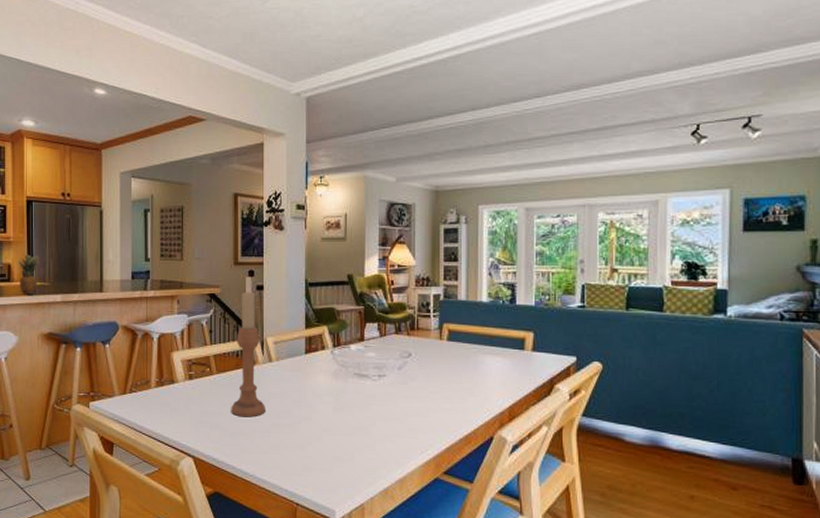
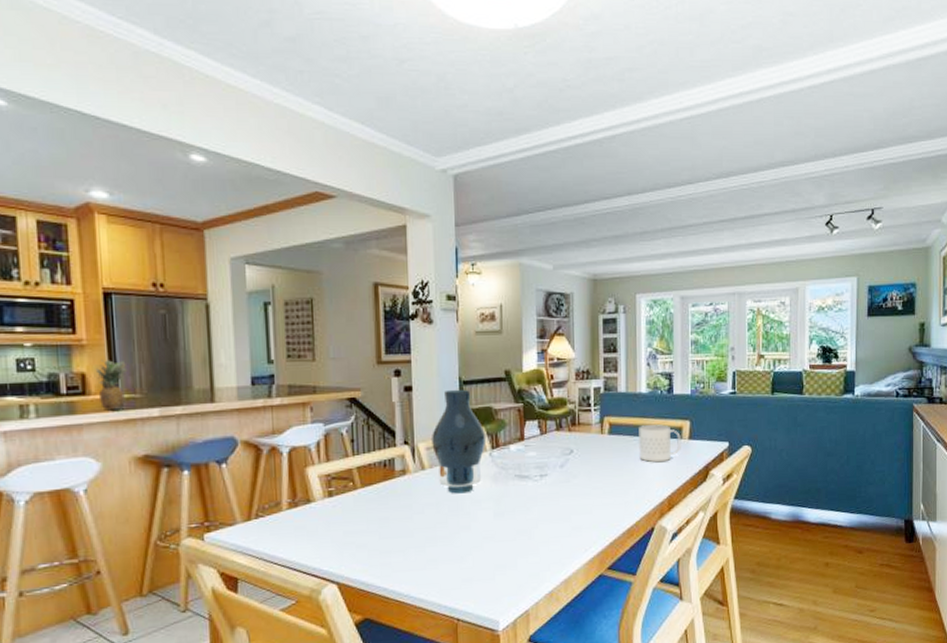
candlestick: present [231,291,265,417] -> none [380,393,419,533]
vase: none [278,290,329,387] -> present [431,389,487,494]
mug: none [477,334,524,372] -> present [638,424,681,463]

